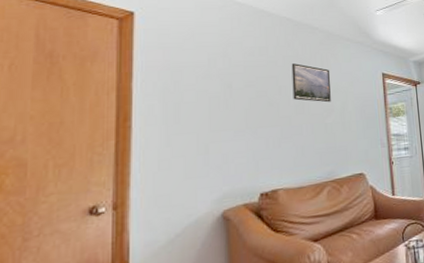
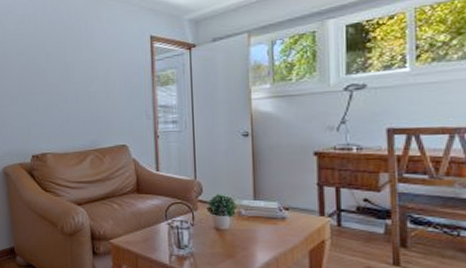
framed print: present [291,63,331,103] -> none [57,29,95,70]

